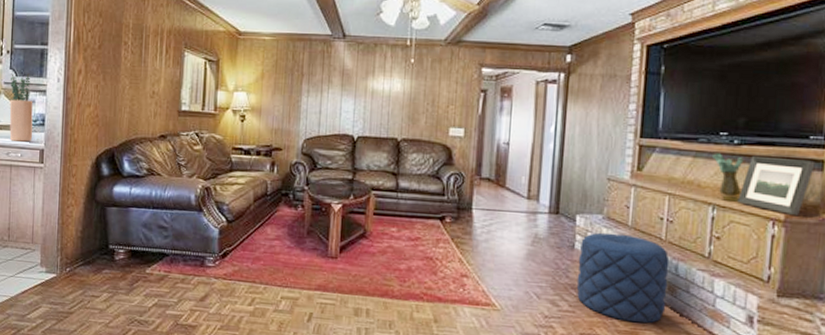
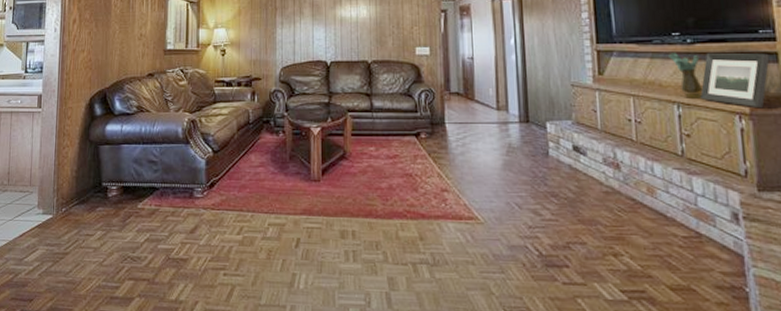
vase: present [9,73,33,142] -> none [11,26,33,89]
pouf: present [576,233,670,324] -> none [554,138,649,228]

